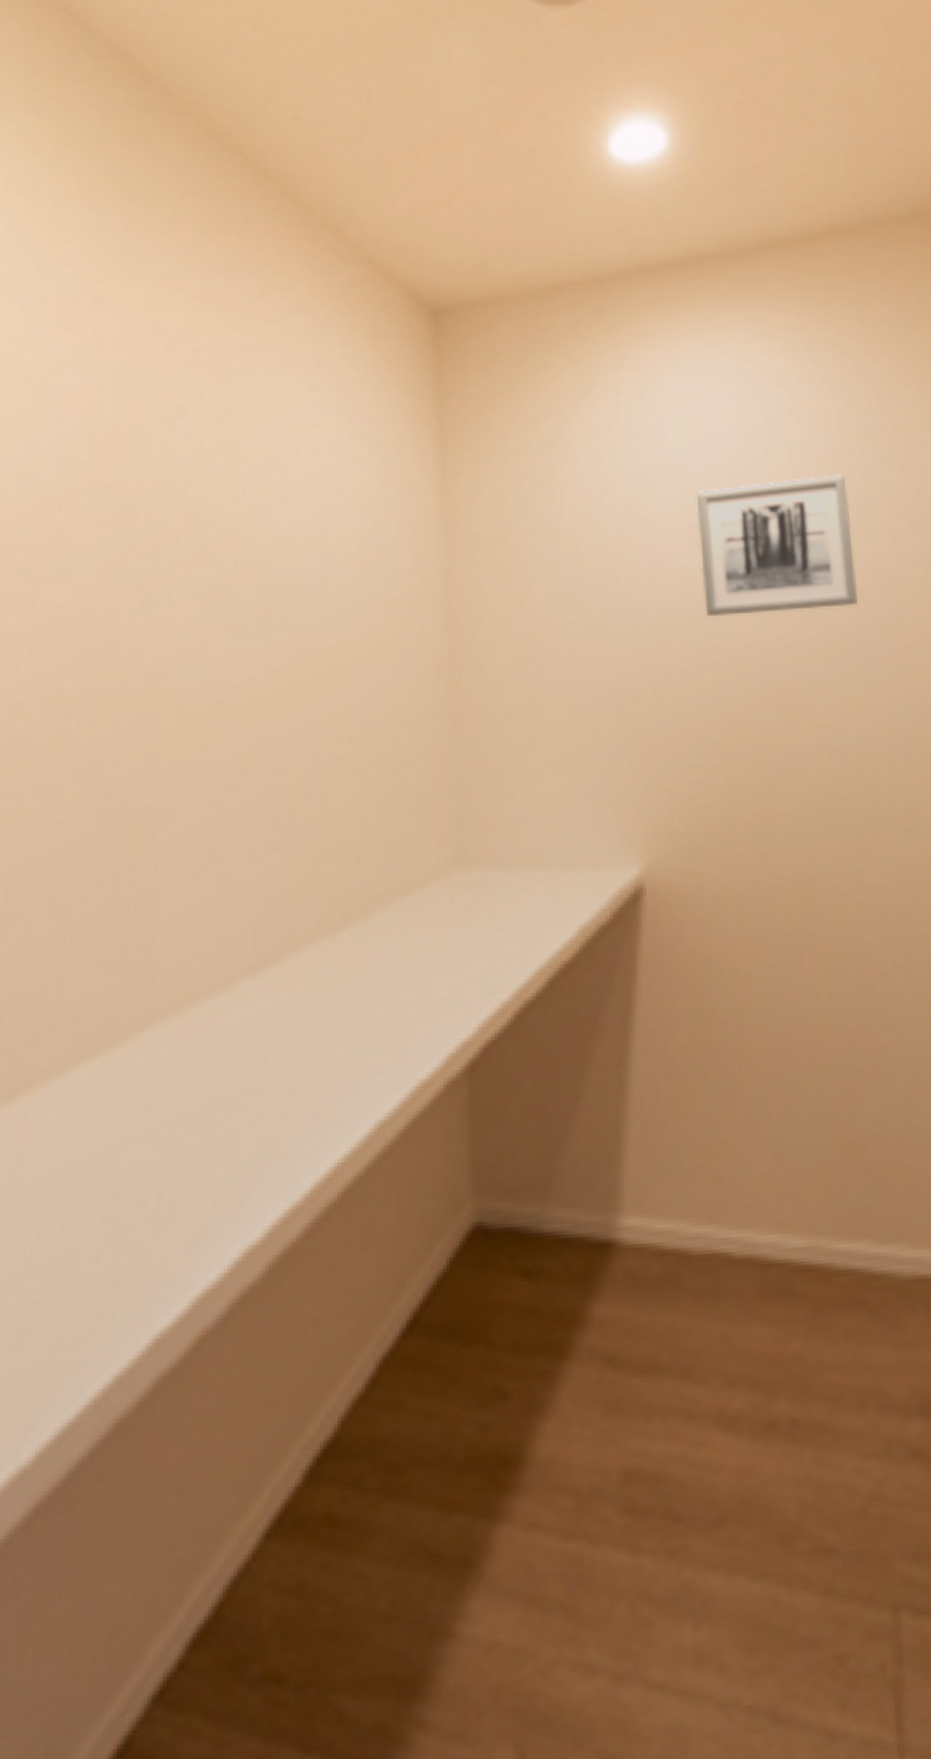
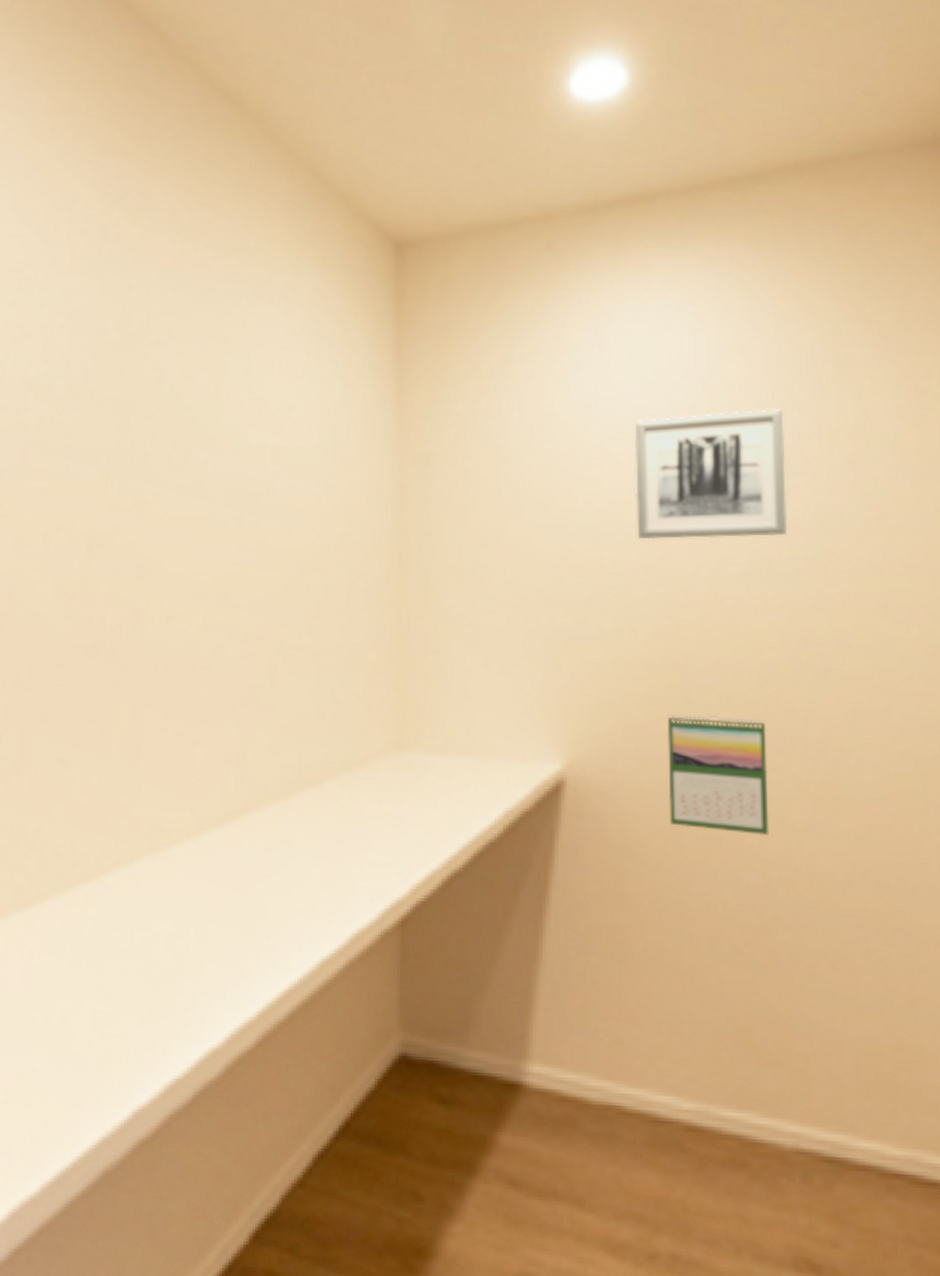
calendar: none [749,801,862,929] -> present [667,713,769,836]

